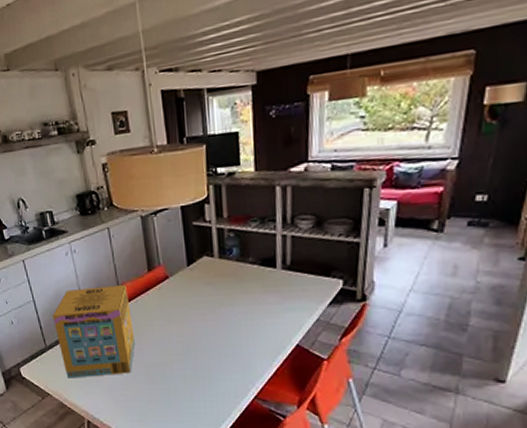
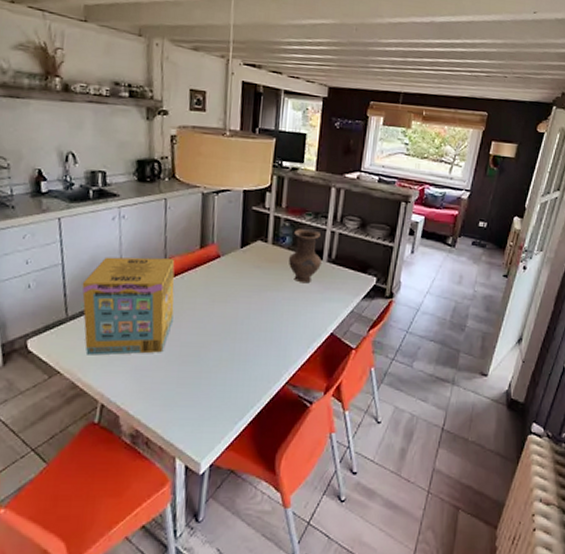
vase: none [238,236,275,295] -> present [288,229,321,284]

